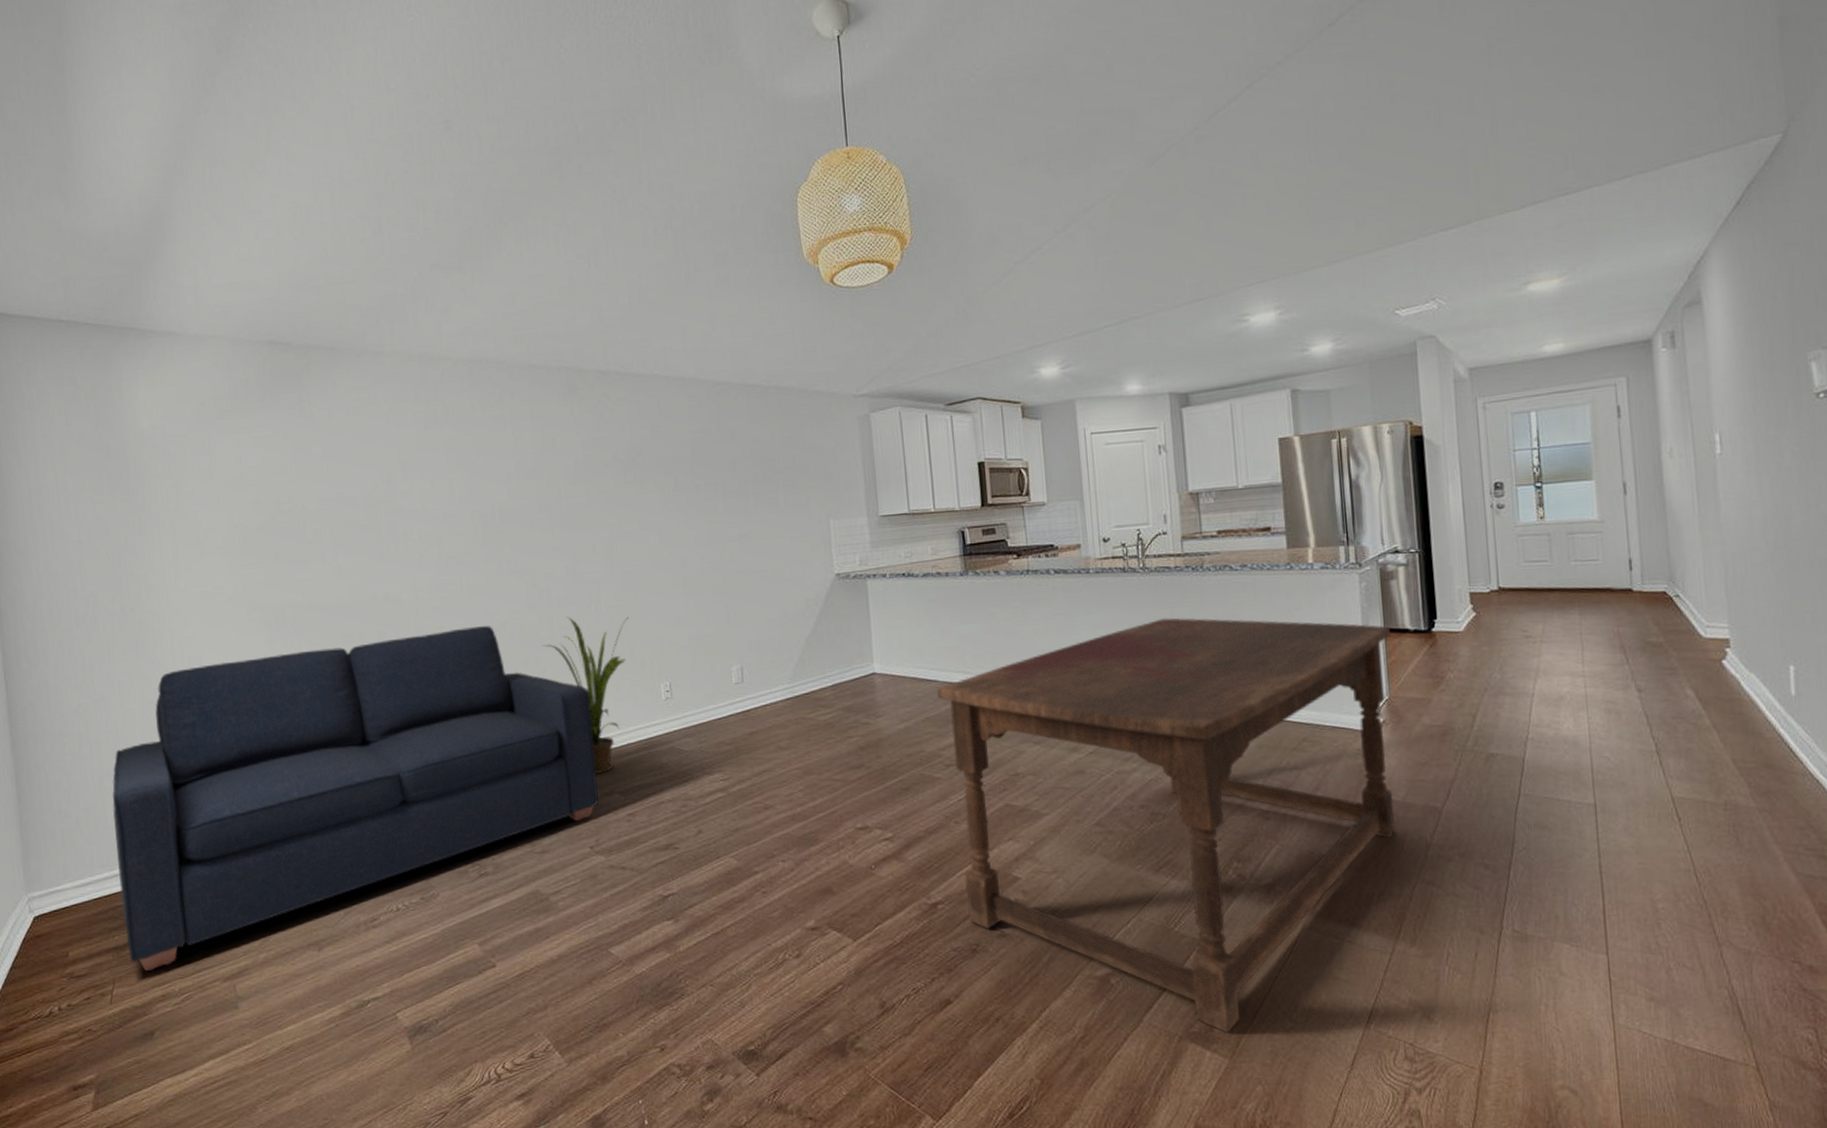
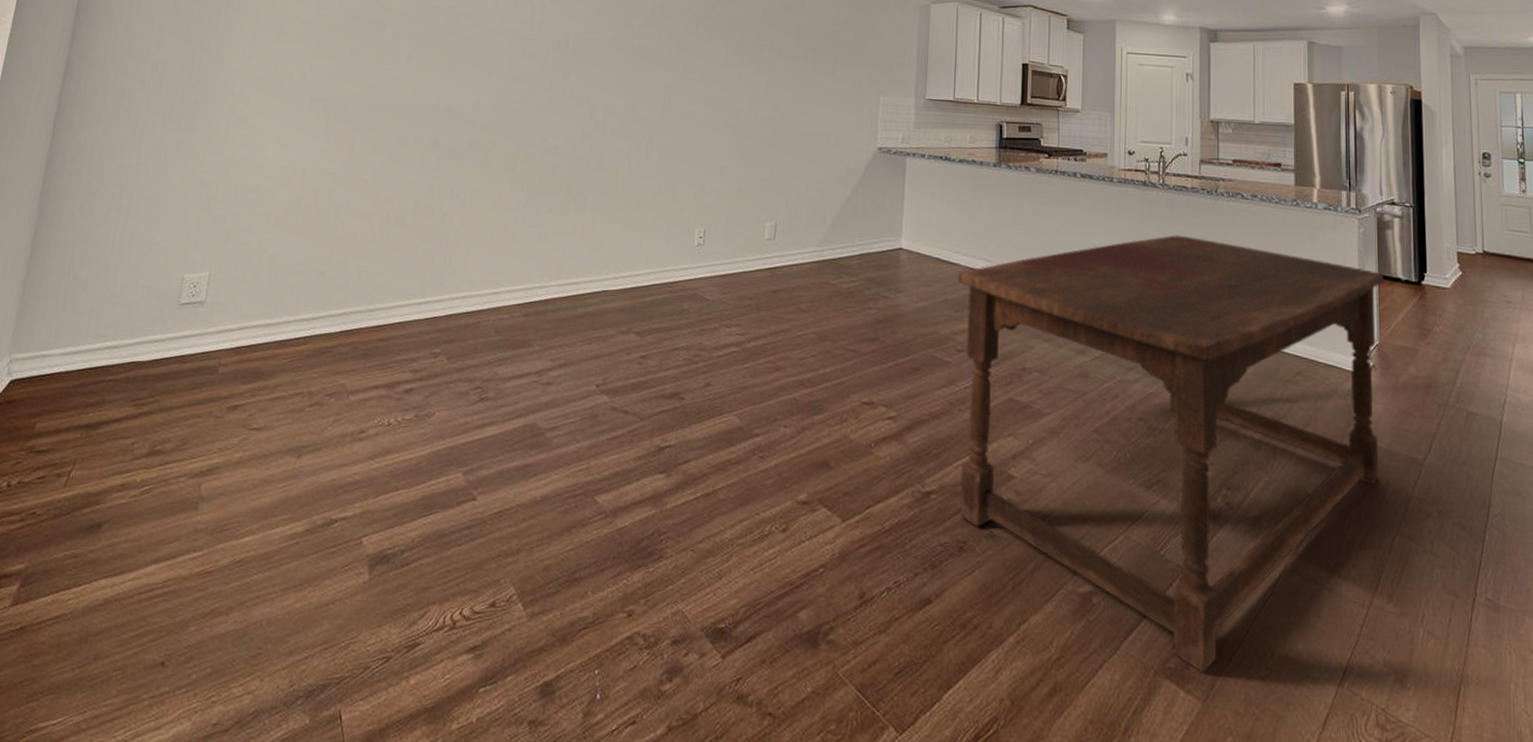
sofa: present [112,625,599,972] -> none [98,145,625,456]
house plant: present [542,616,629,774] -> none [588,151,677,311]

